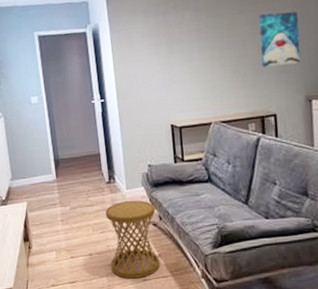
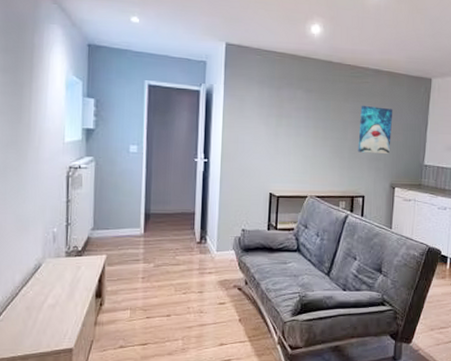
side table: present [105,200,160,279] -> none [188,262,243,343]

